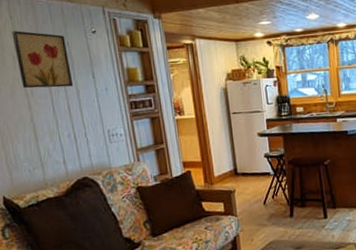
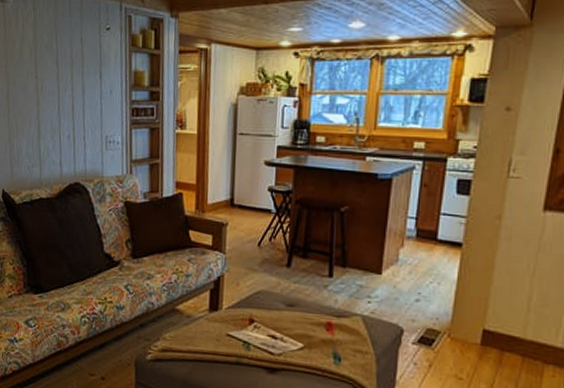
wall art: present [12,31,74,89] -> none [32,23,81,85]

